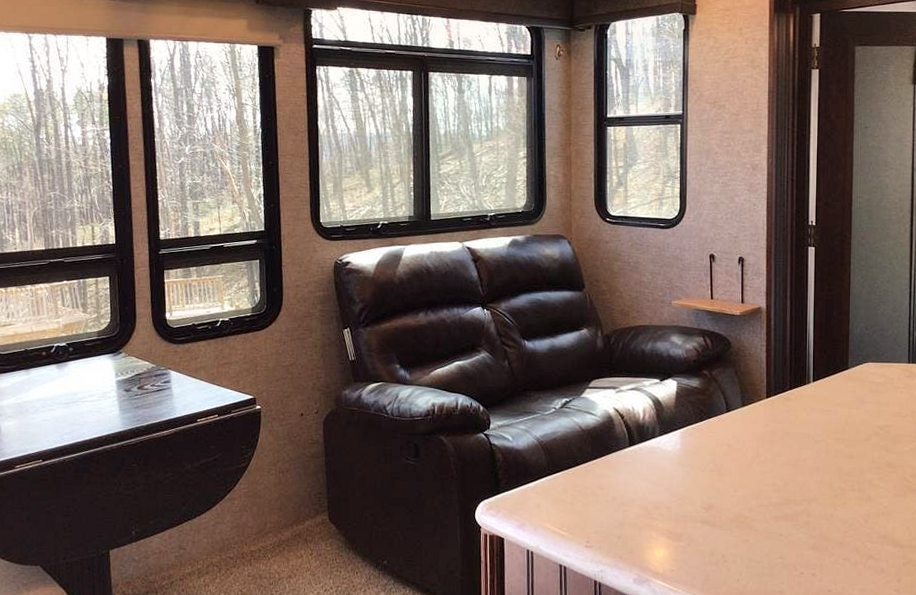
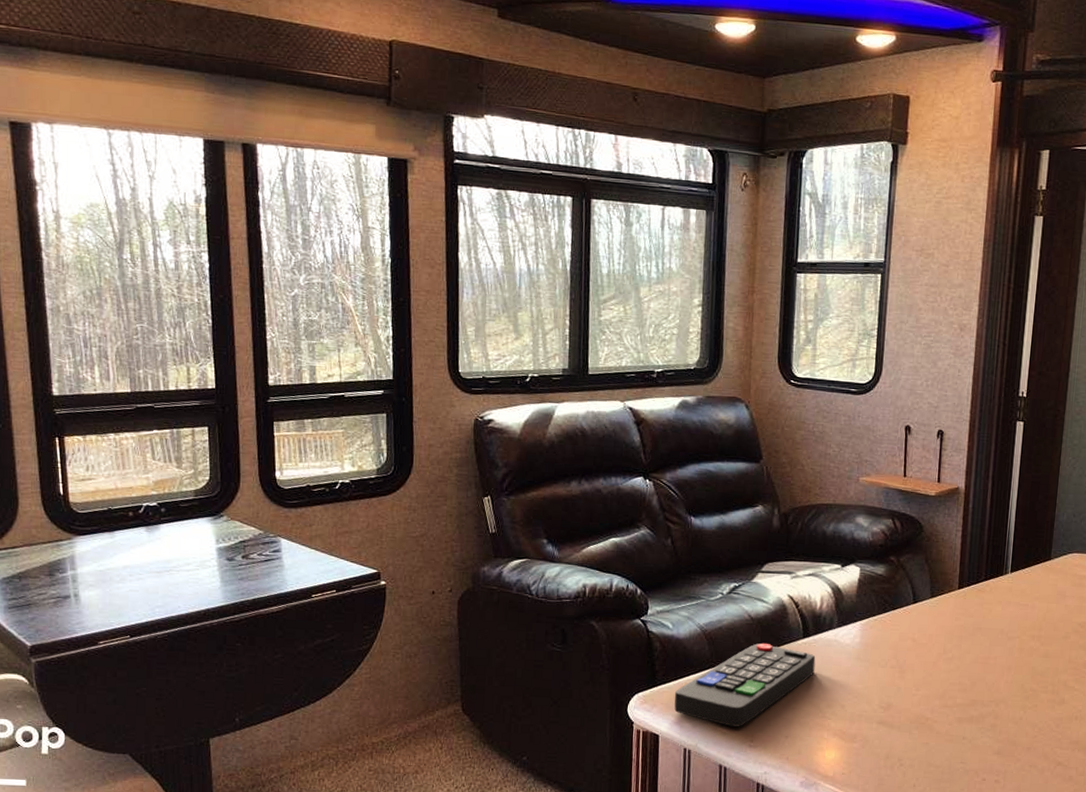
remote control: none [516,451,642,529] -> present [674,642,816,727]

